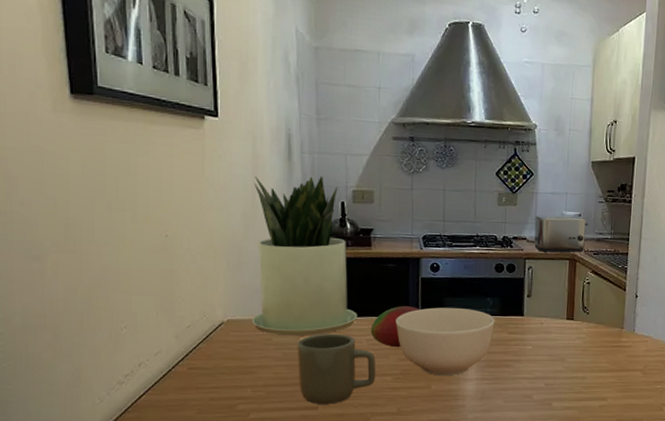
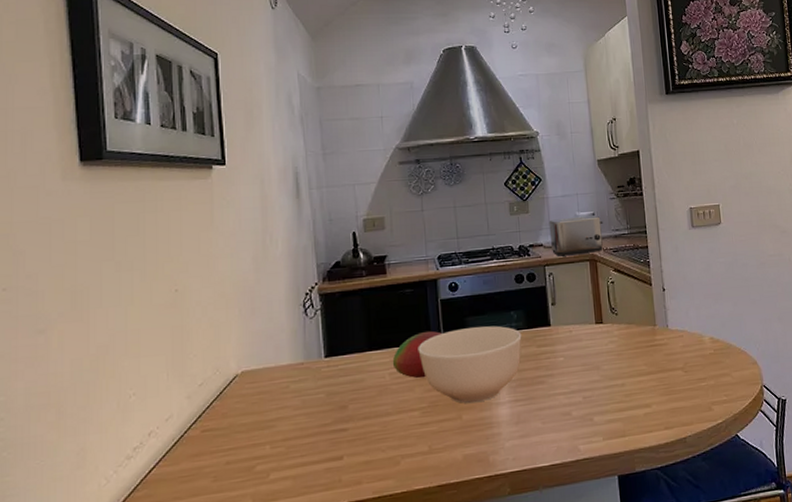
planter: present [252,176,357,336] -> none [263,209,378,381]
mug: present [297,333,376,404] -> none [316,371,403,454]

